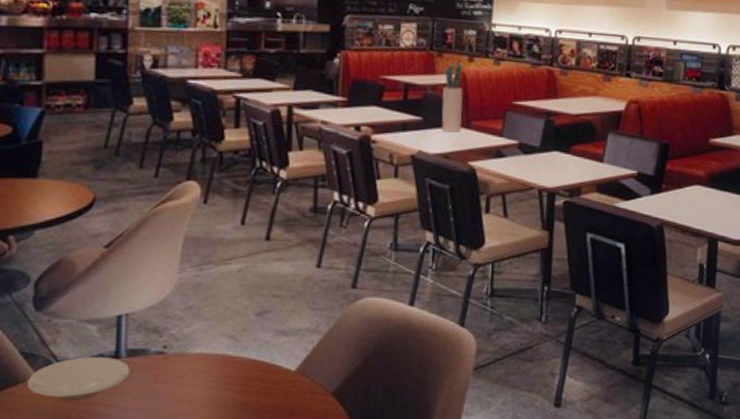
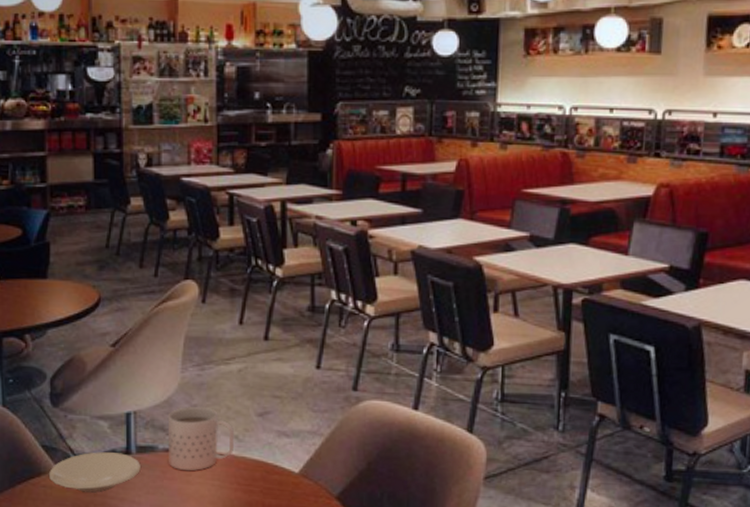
mug: none [161,307,232,374] -> present [167,406,235,471]
vase: present [441,57,463,134] -> none [443,142,466,226]
books: present [662,60,689,82] -> none [699,135,733,160]

